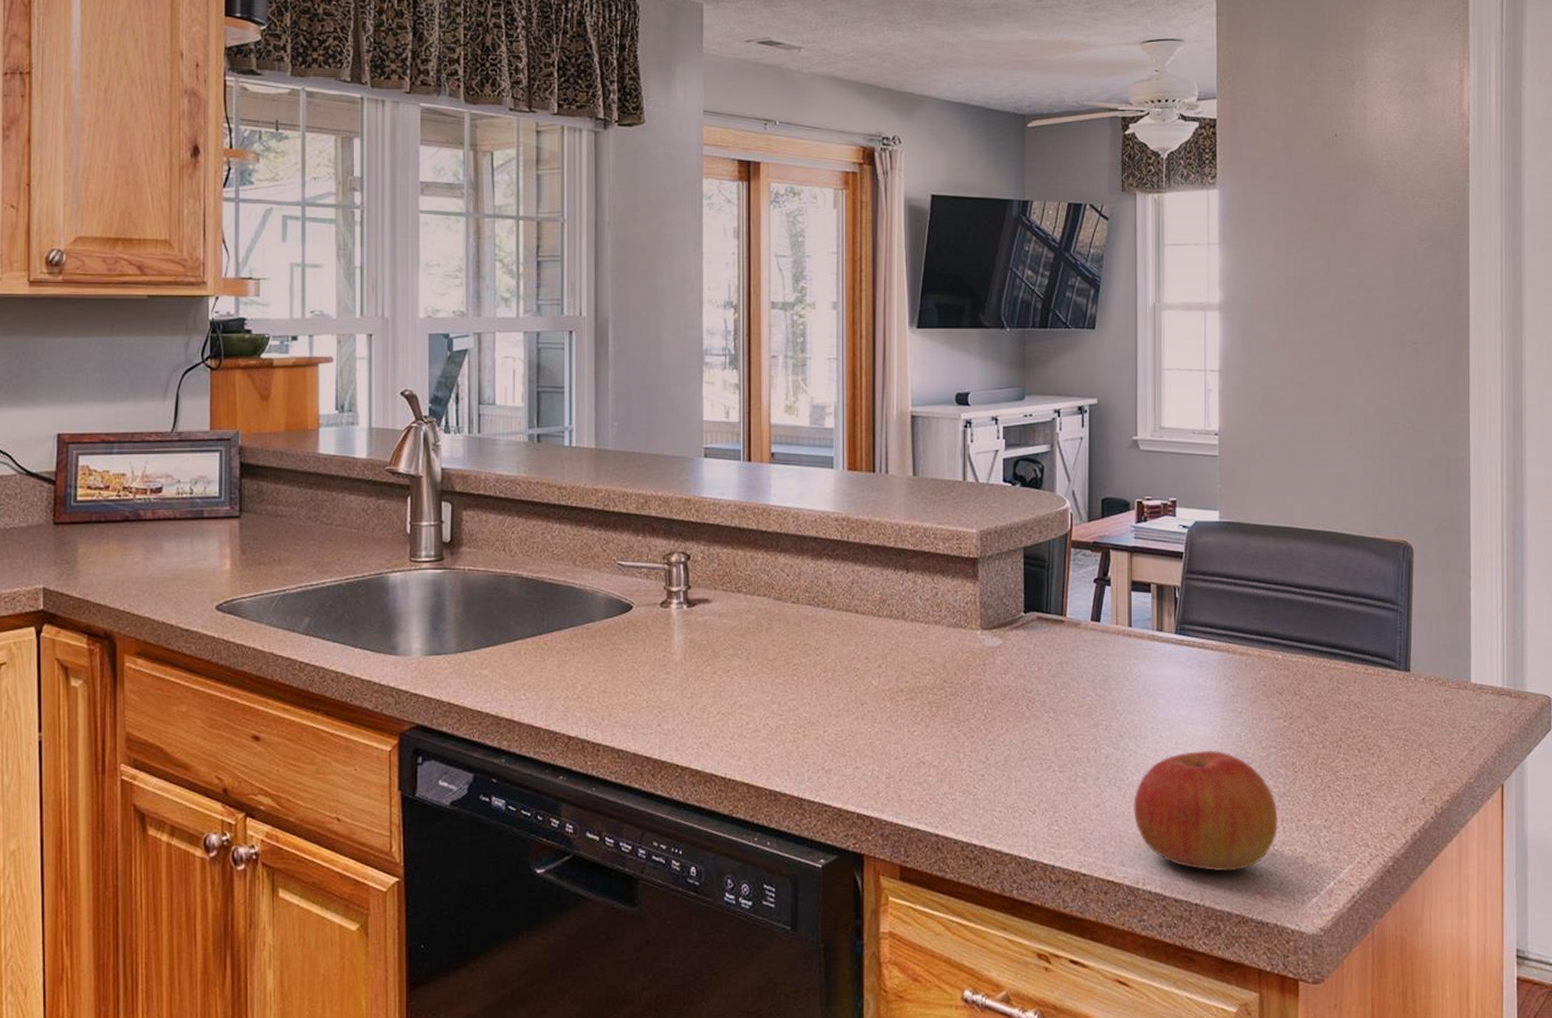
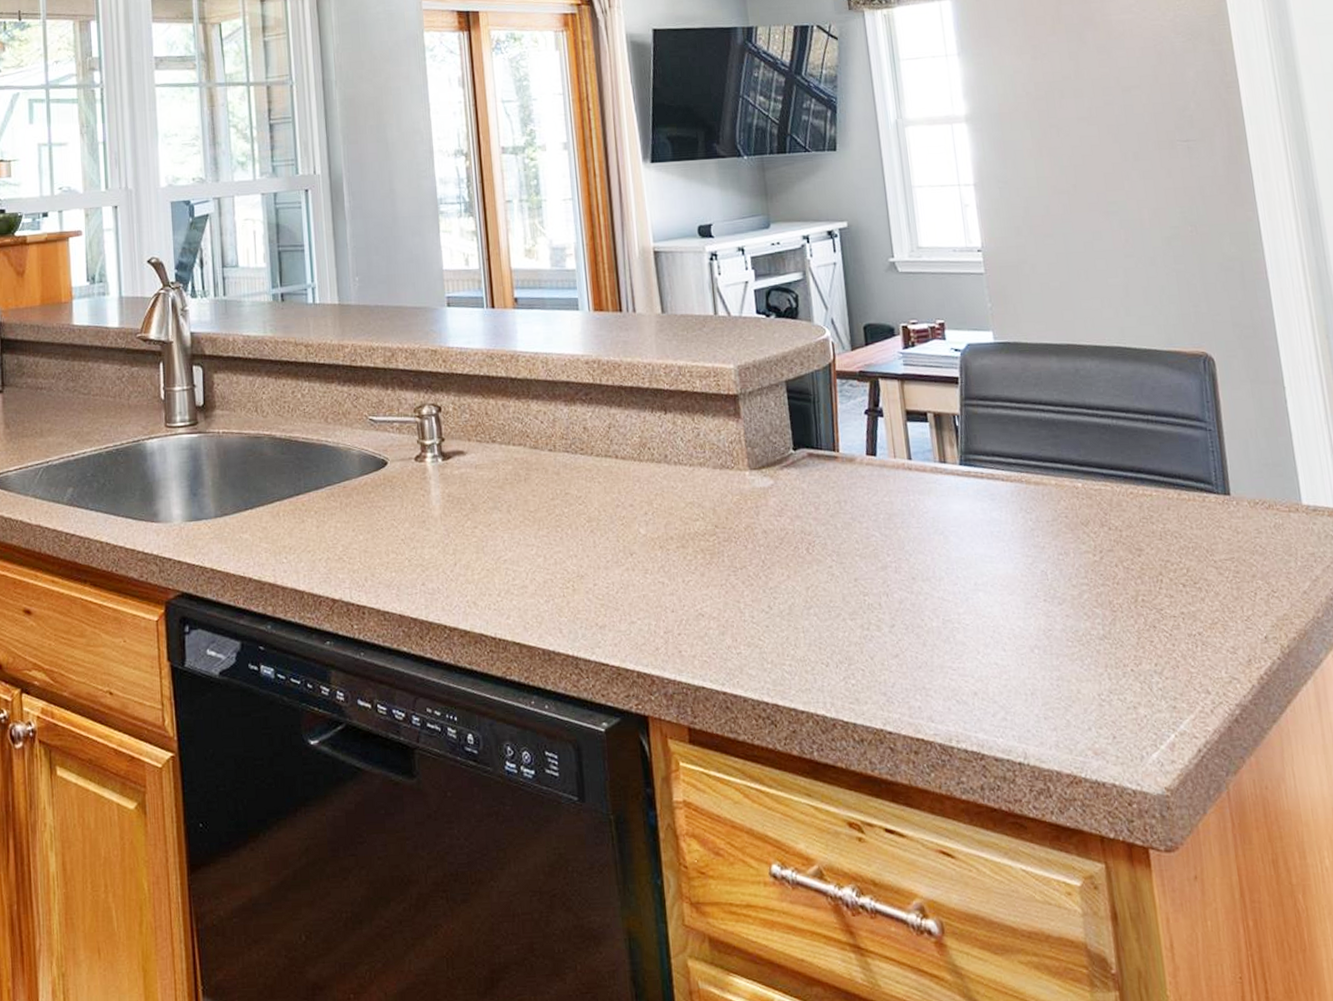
apple: present [1134,750,1278,871] -> none [935,590,1102,725]

